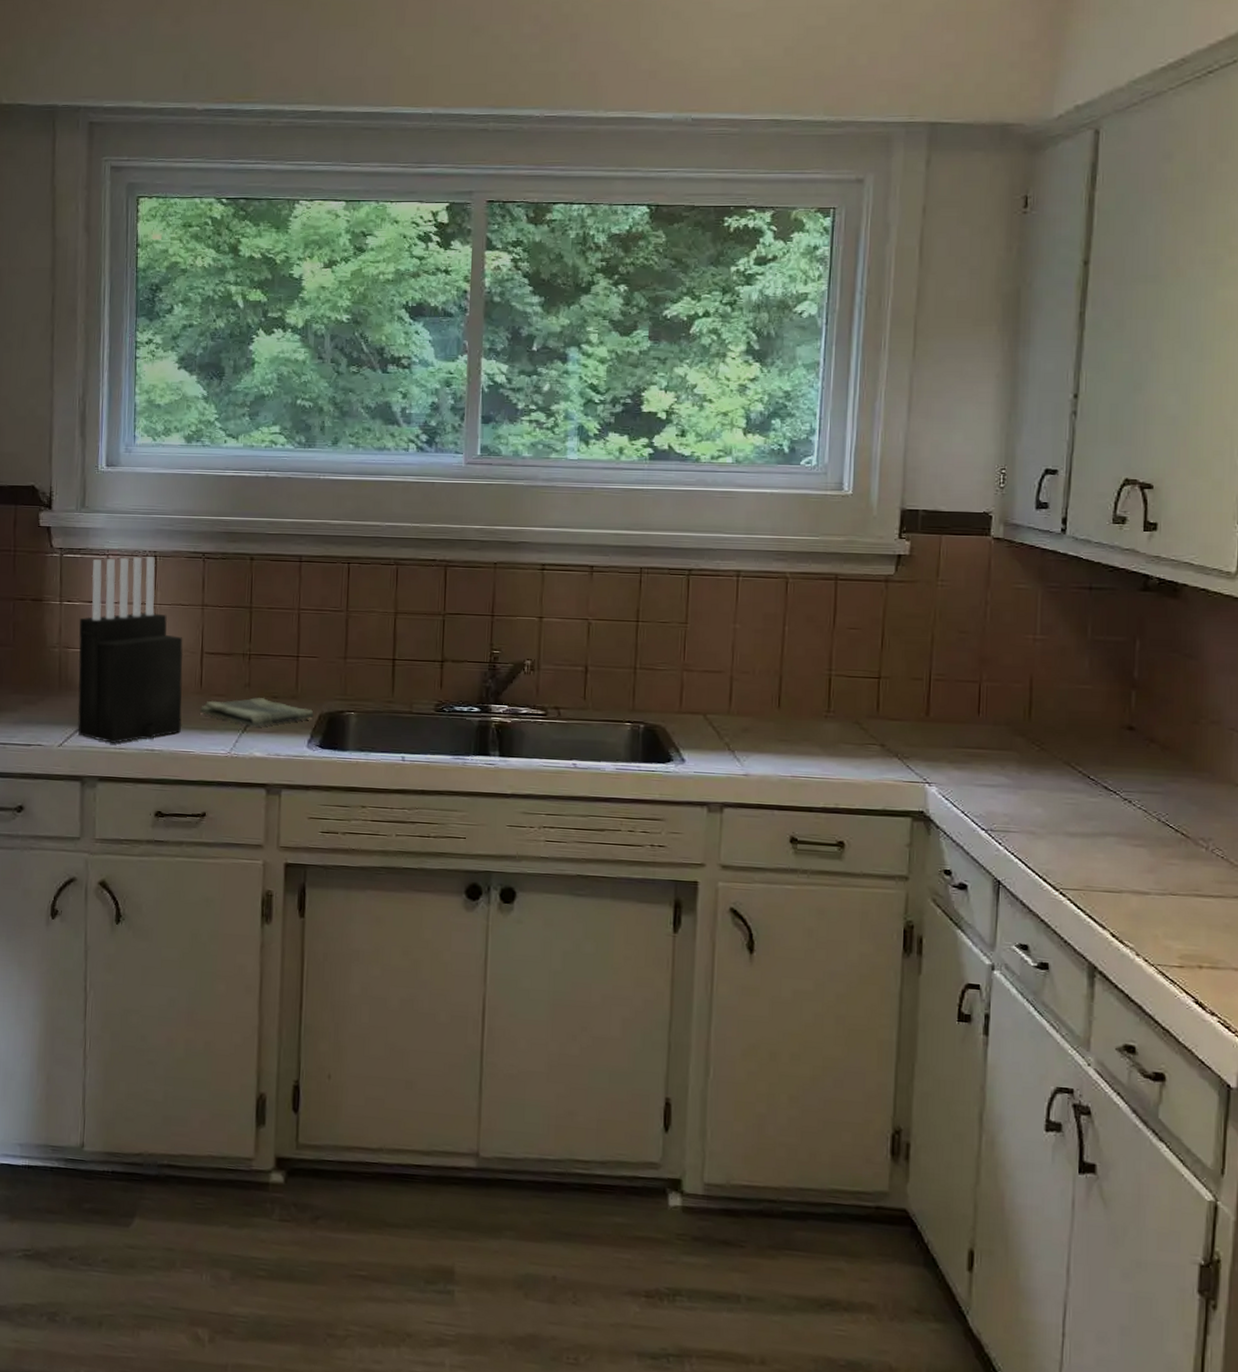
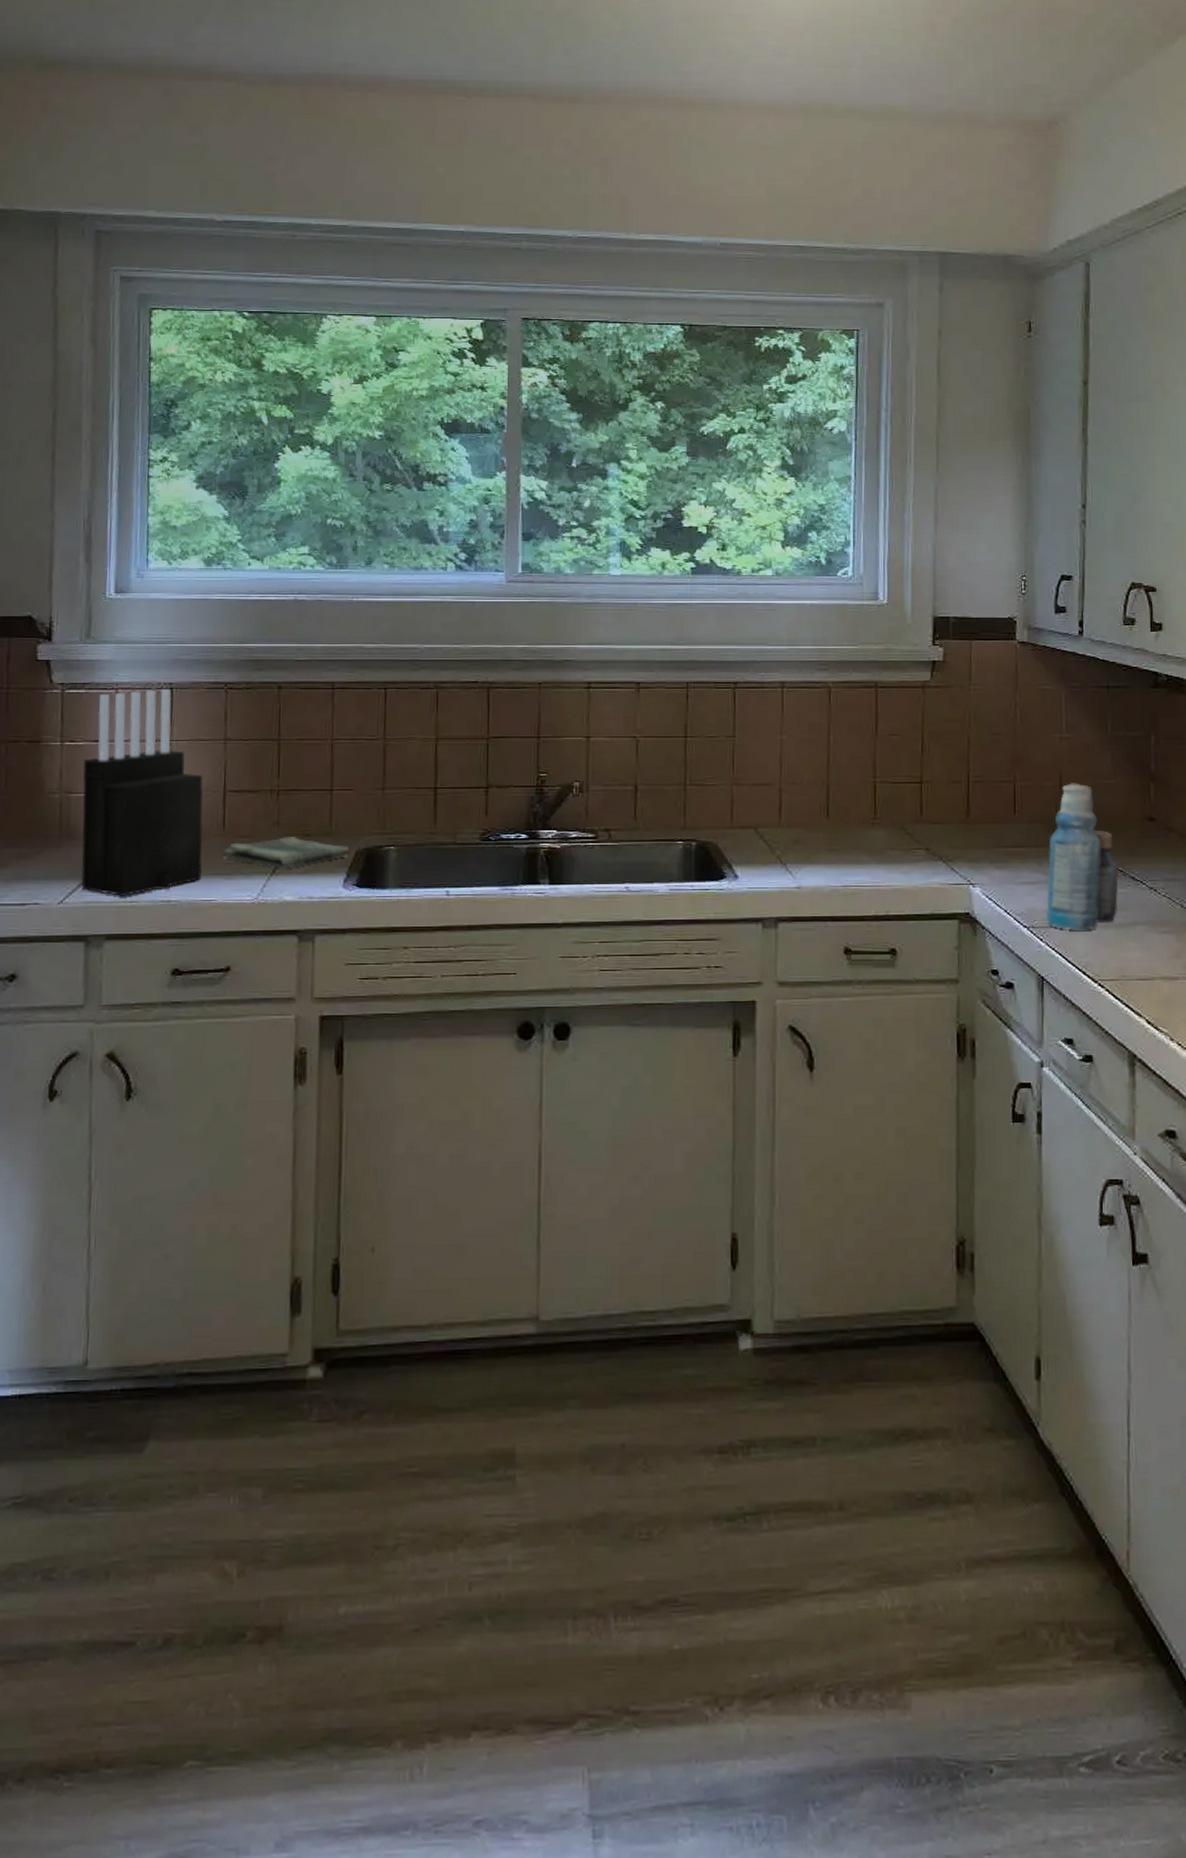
bottle: none [1007,686,1090,837] -> present [1046,783,1119,930]

